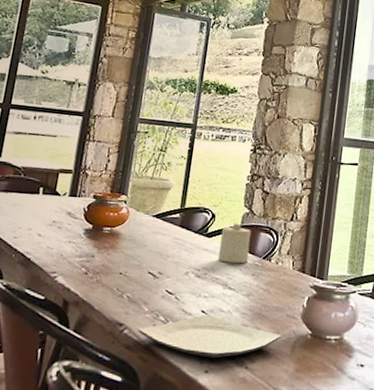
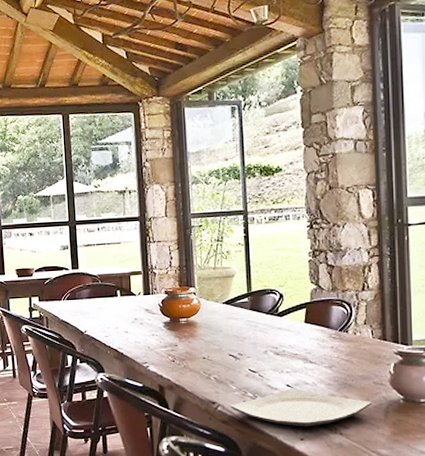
candle: present [218,223,252,264] -> none [292,300,324,339]

